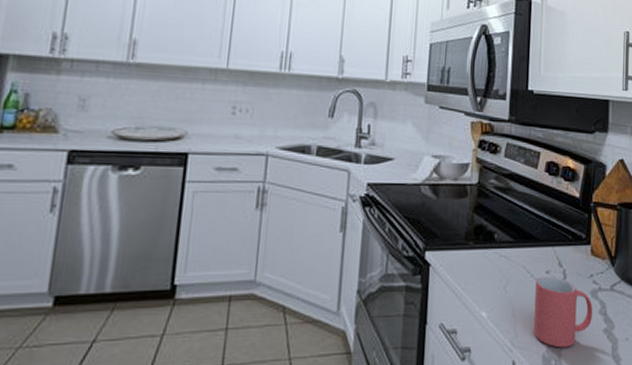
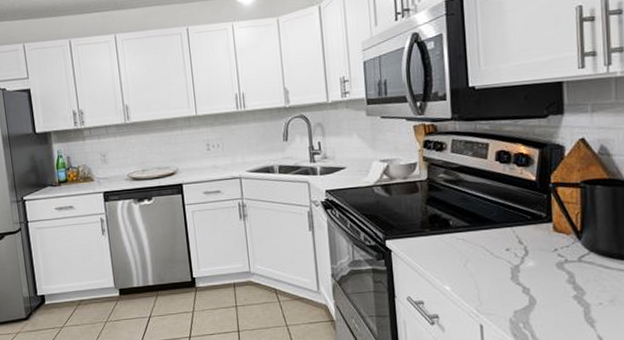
mug: present [533,275,593,348] -> none [496,252,561,313]

